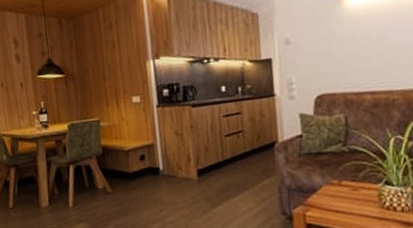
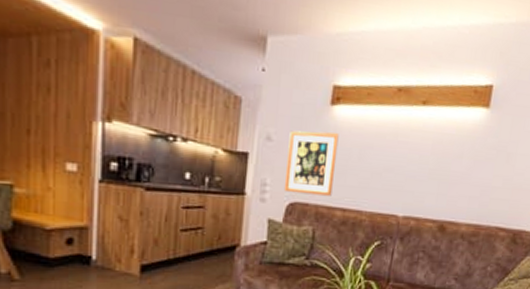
wall art: none [306,23,358,87] -> present [283,130,339,196]

